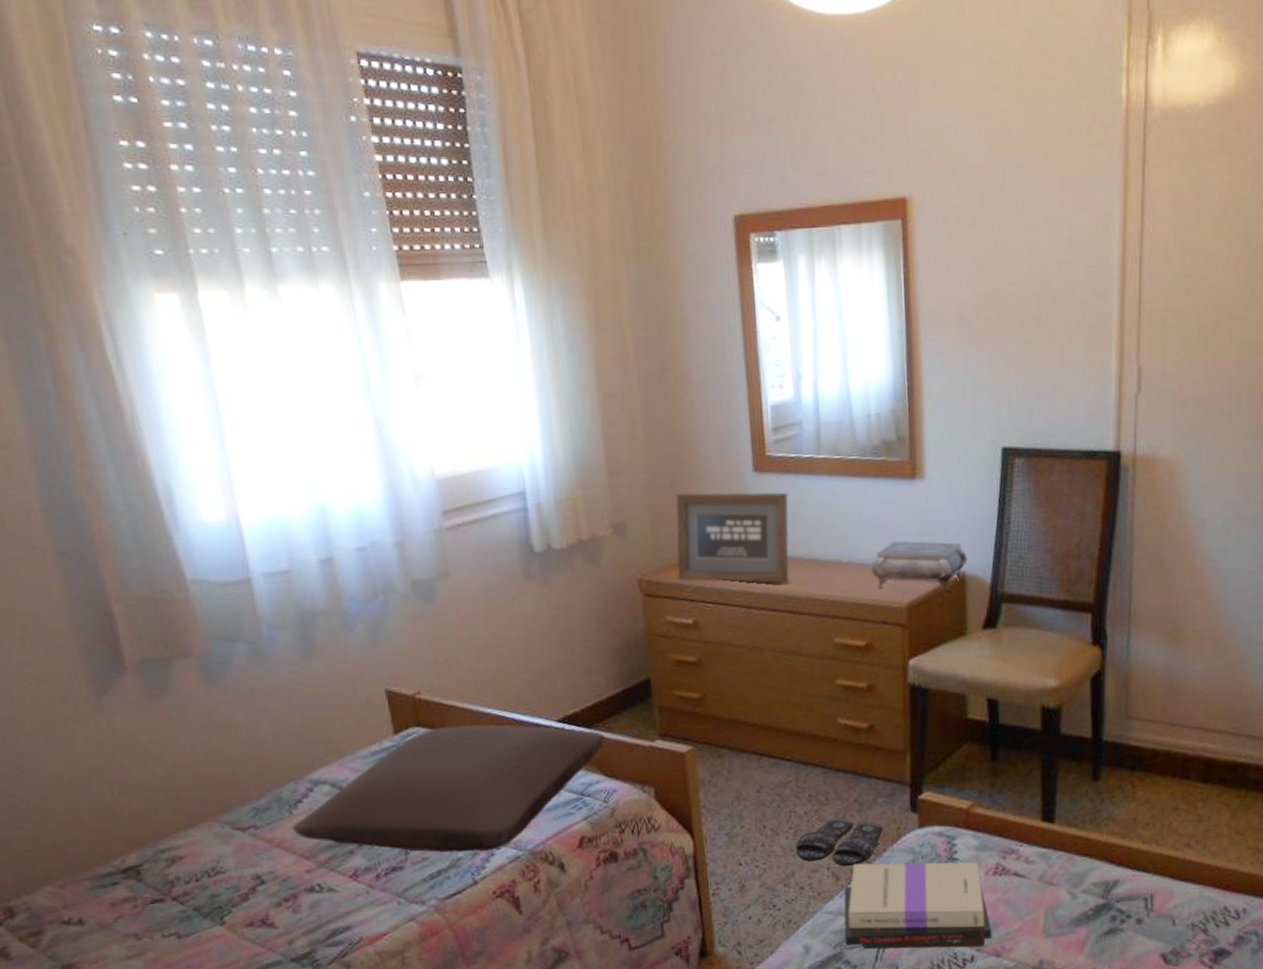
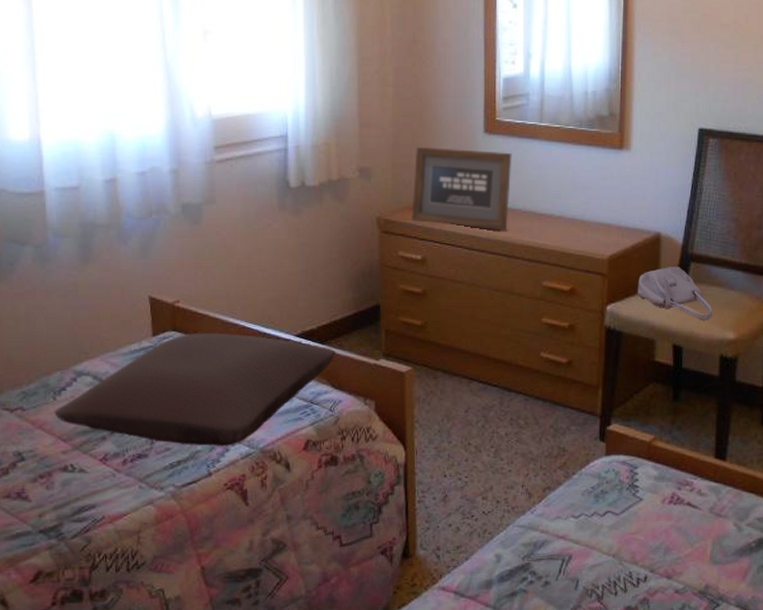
slippers: present [795,818,882,866] -> none [495,441,573,485]
books: present [844,861,992,950] -> none [532,483,665,569]
jewelry box: present [871,541,968,592] -> none [579,201,663,248]
handbag: none [942,608,1031,669] -> present [637,266,713,320]

